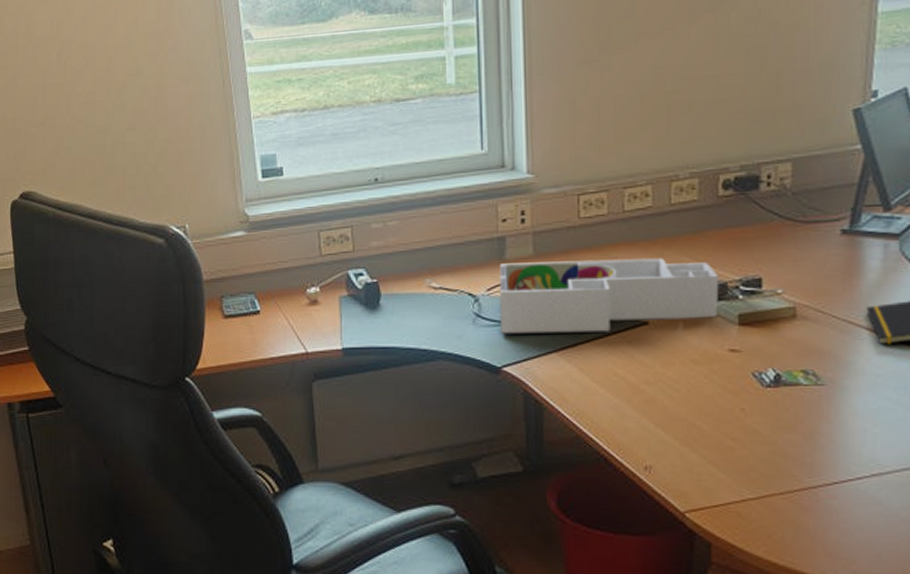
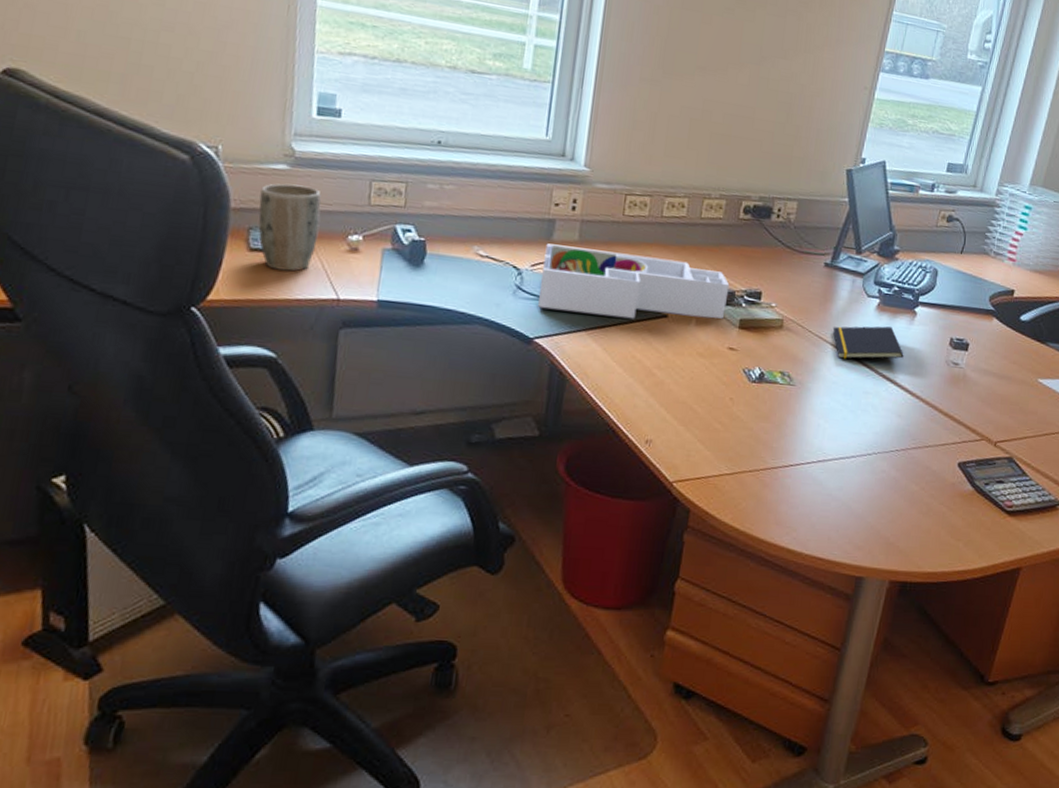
plant pot: none [226,248,280,332] -> present [258,183,322,272]

